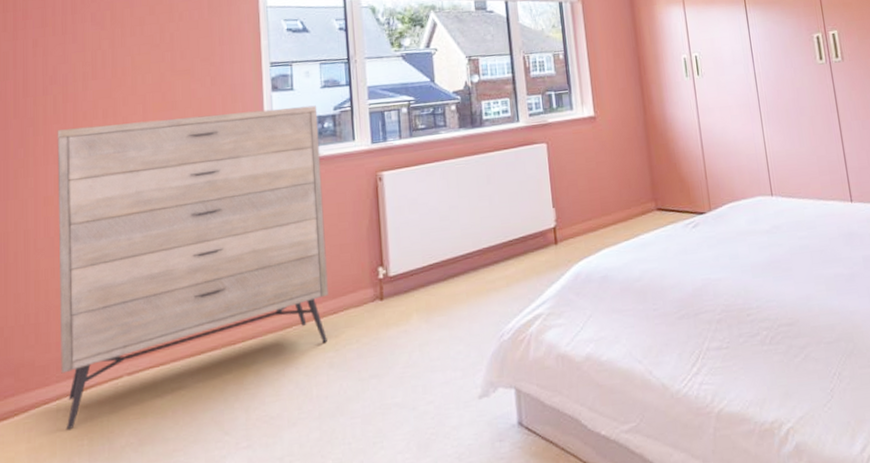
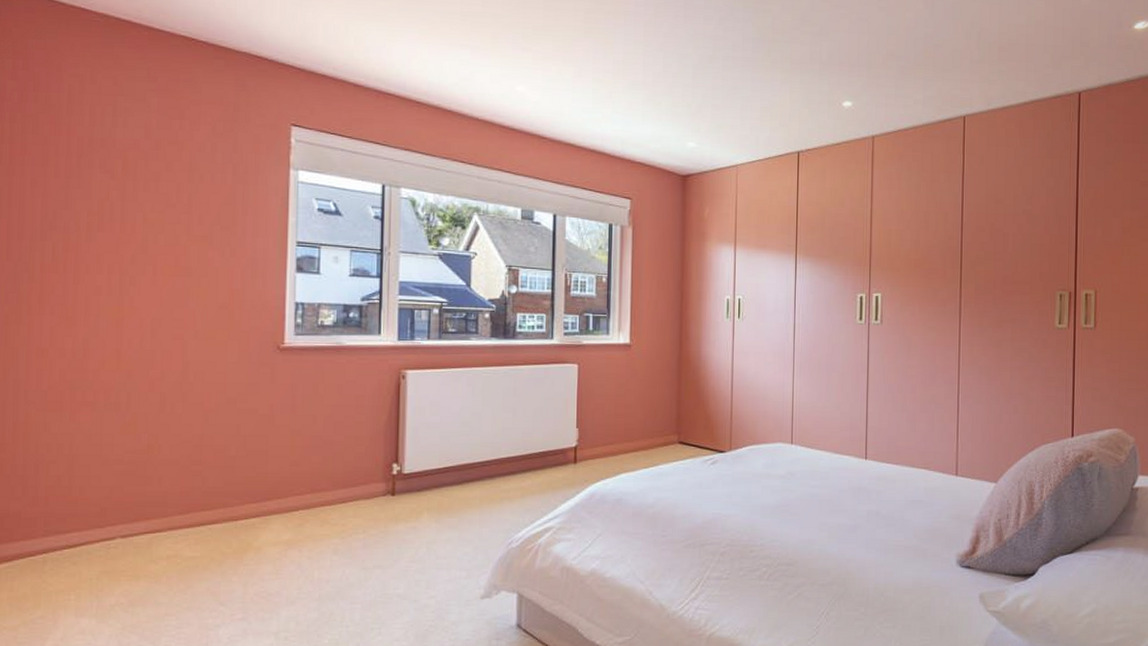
dresser: present [57,105,328,431] -> none [49,279,344,584]

